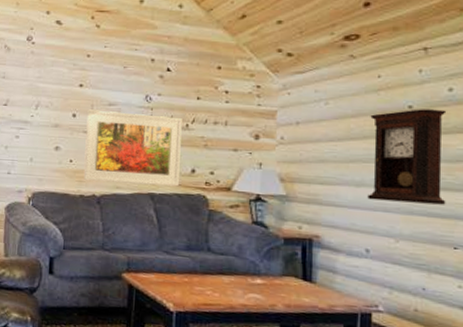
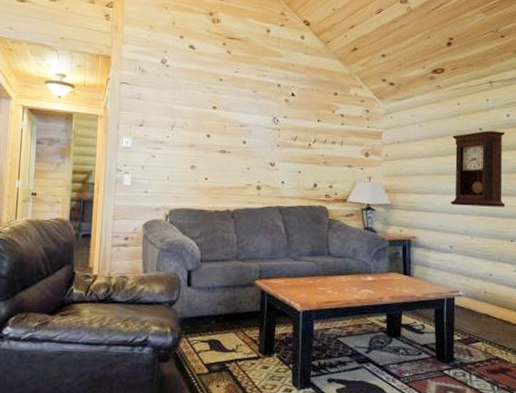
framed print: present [83,109,182,187] -> none [218,130,305,200]

